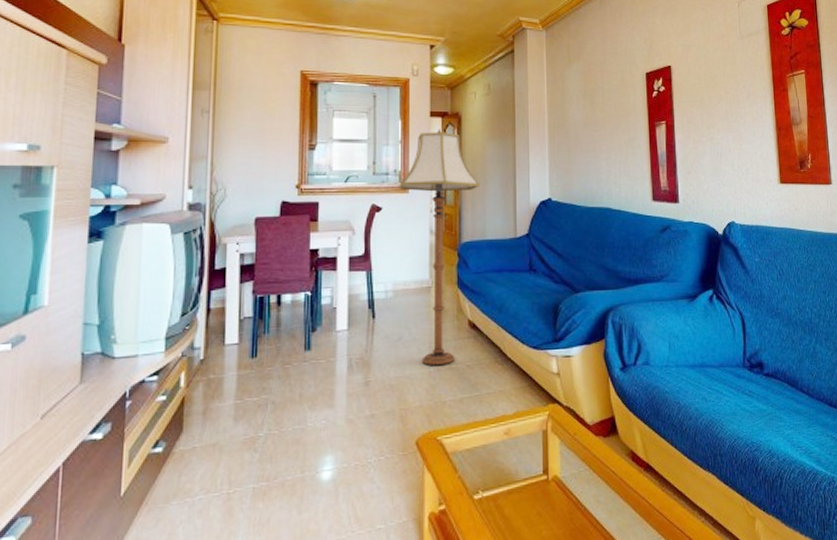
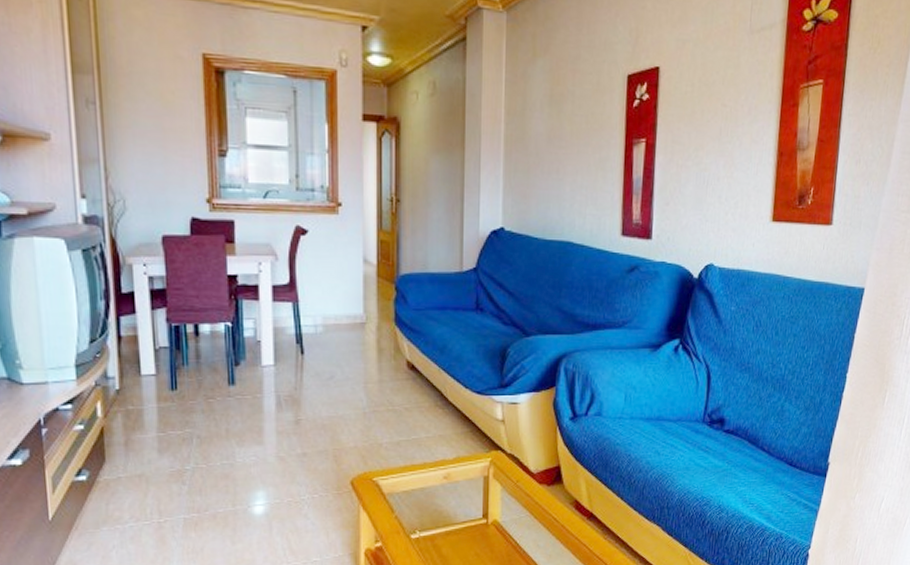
floor lamp: present [397,129,479,365] -> none [325,137,421,406]

